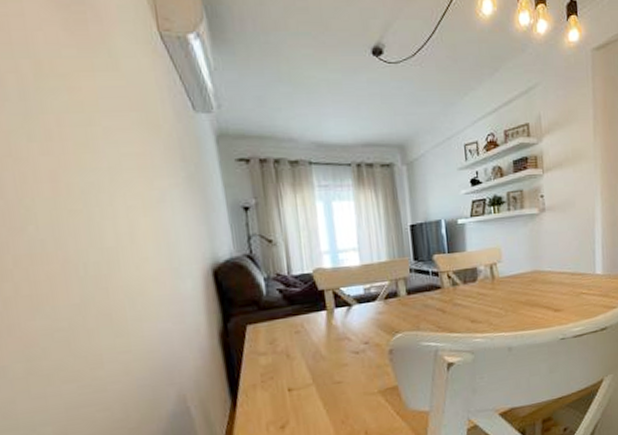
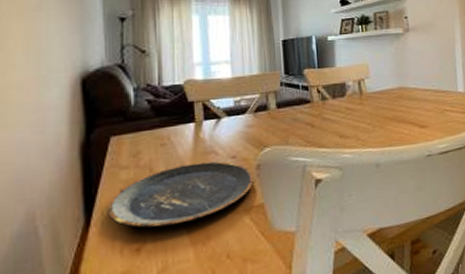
plate: none [250,346,387,409] -> present [107,161,254,229]

